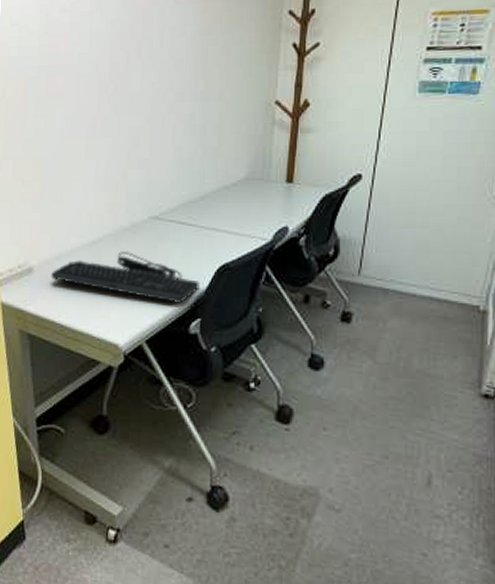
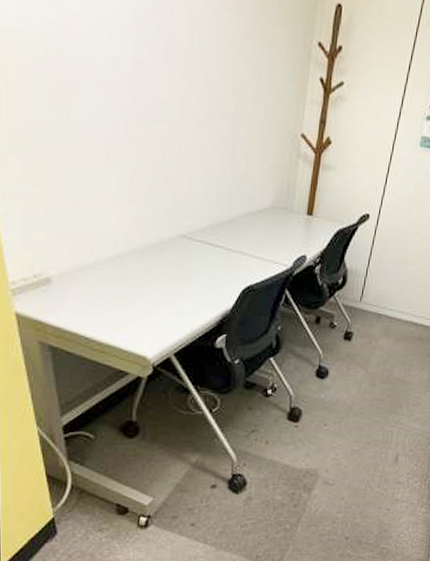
keyboard: present [51,252,200,303] -> none [73,267,226,320]

